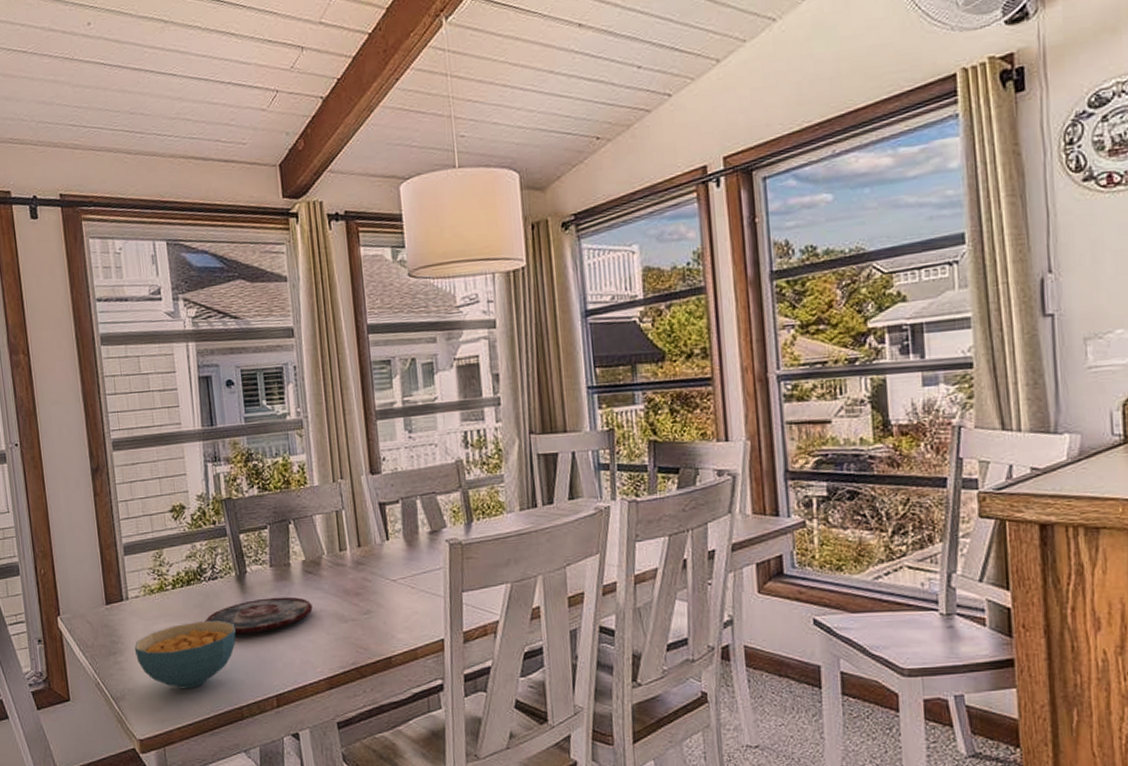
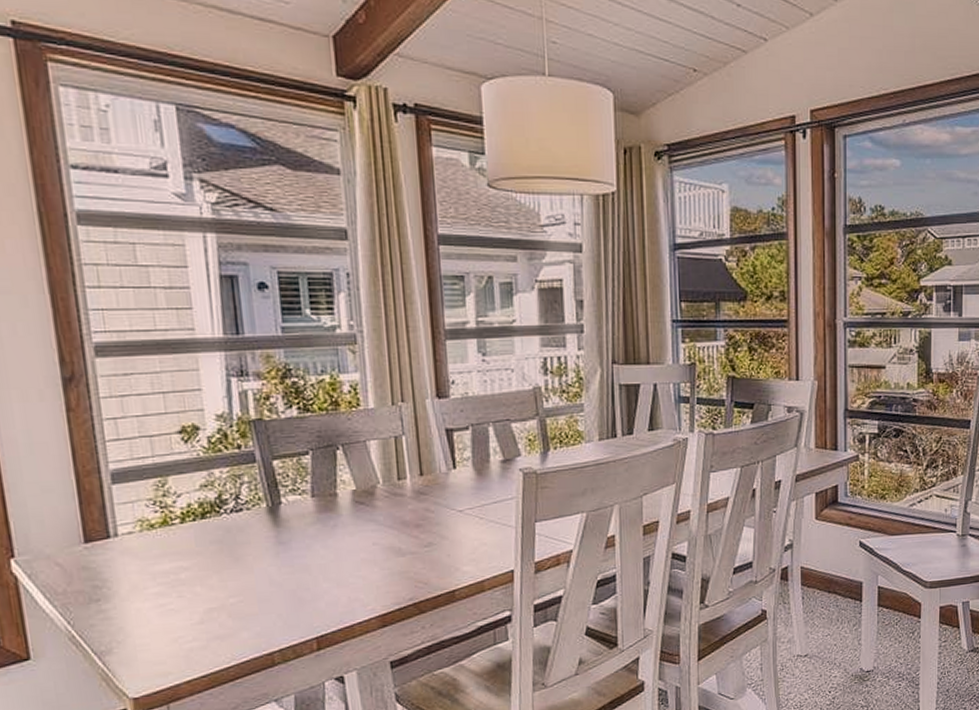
cereal bowl: present [134,621,236,689] -> none [126,558,266,638]
plate: present [205,597,313,635] -> none [225,530,364,573]

